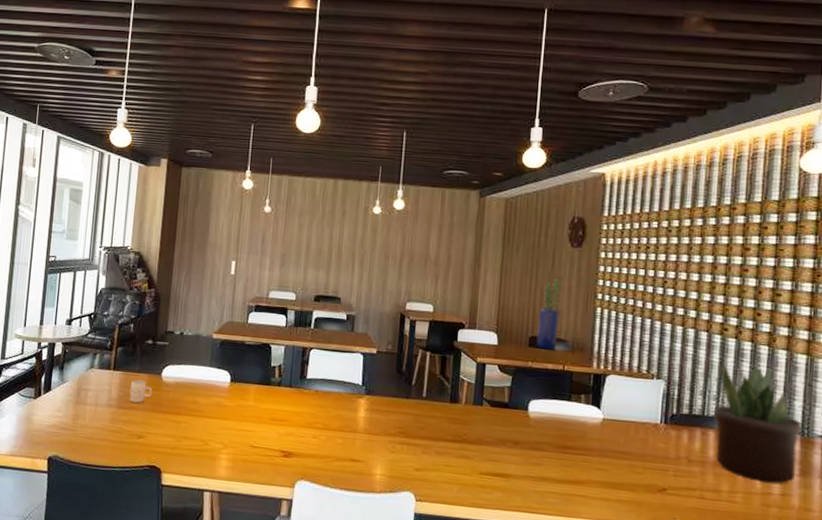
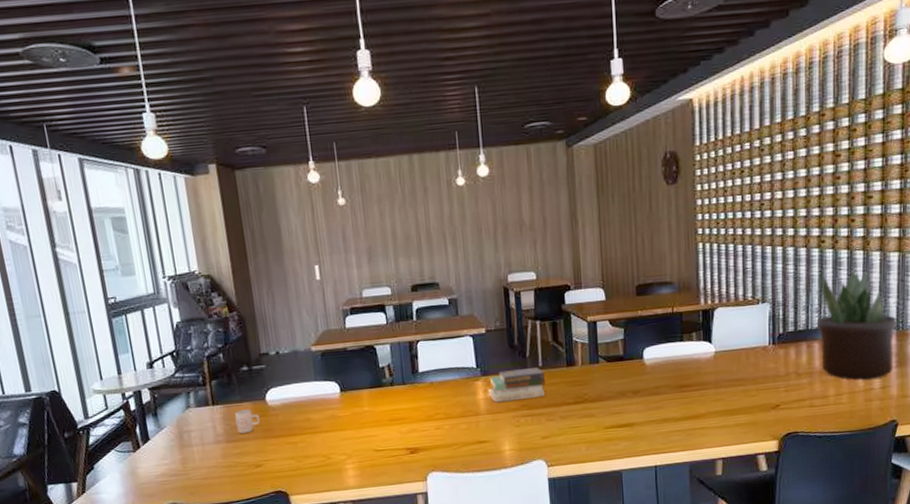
books: none [368,394,428,428] -> present [487,367,546,403]
vase: present [536,275,565,350] -> none [642,216,664,296]

